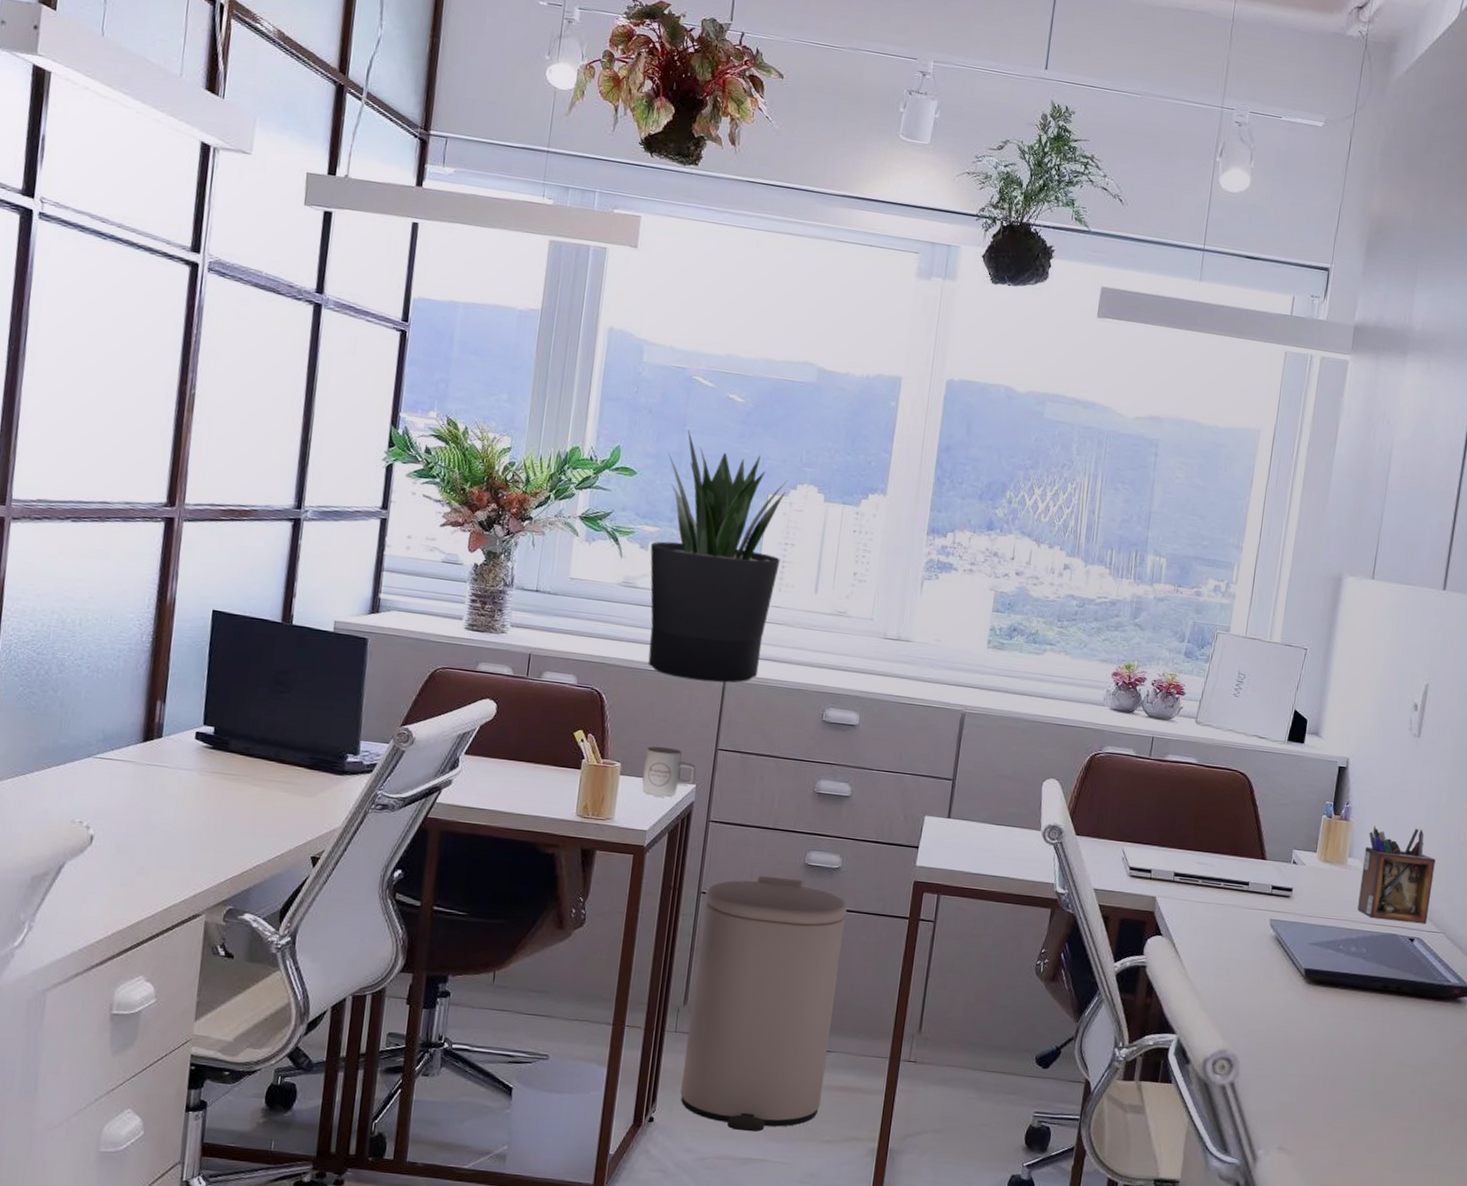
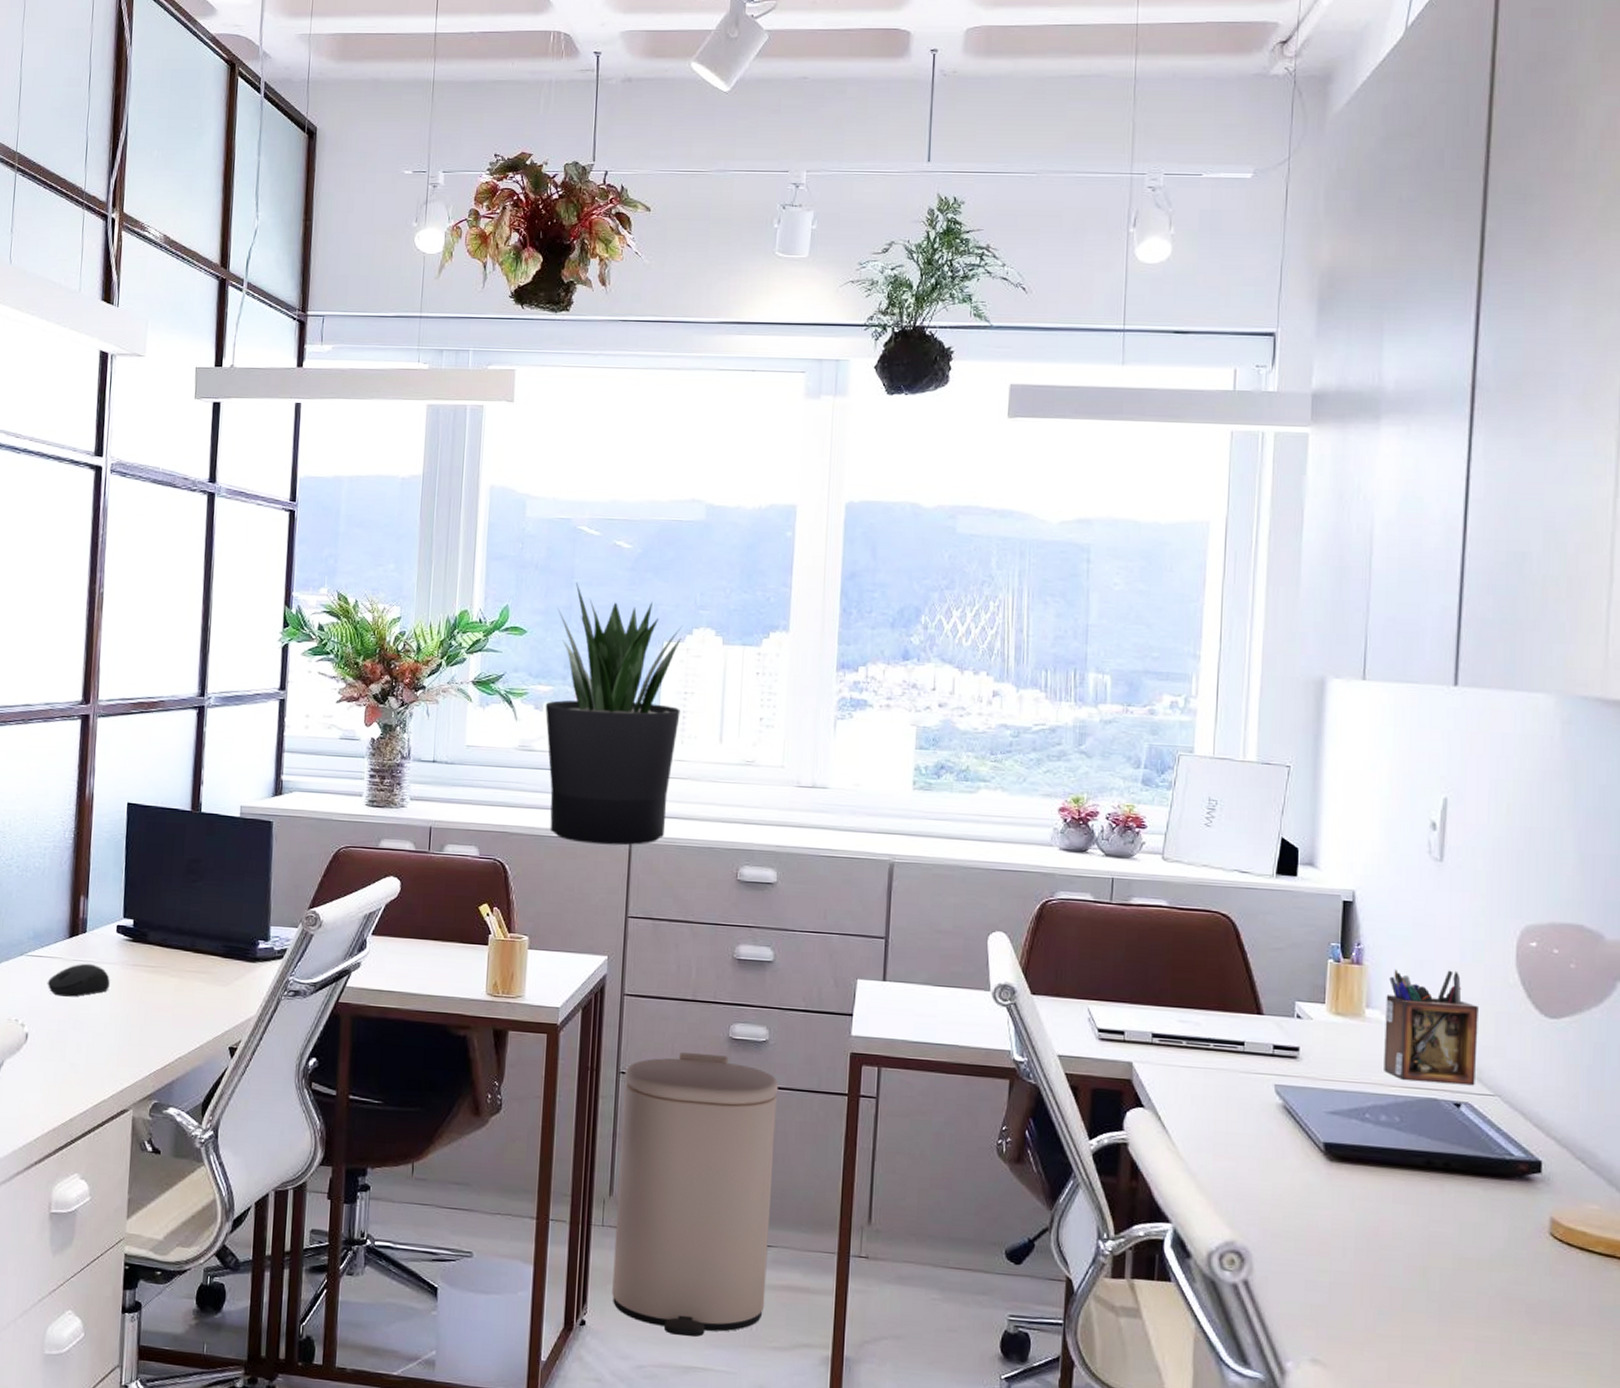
computer mouse: none [116,768,186,801] -> present [47,963,110,997]
mug: present [642,746,697,798] -> none [551,916,607,971]

